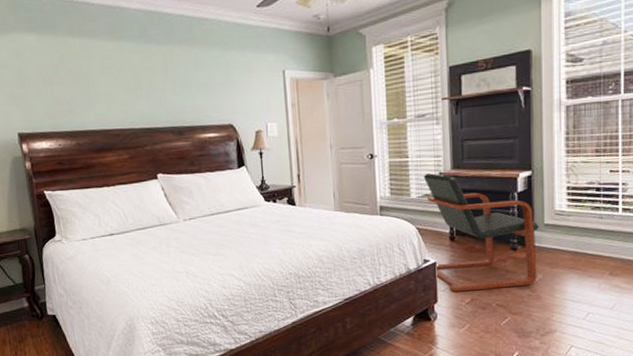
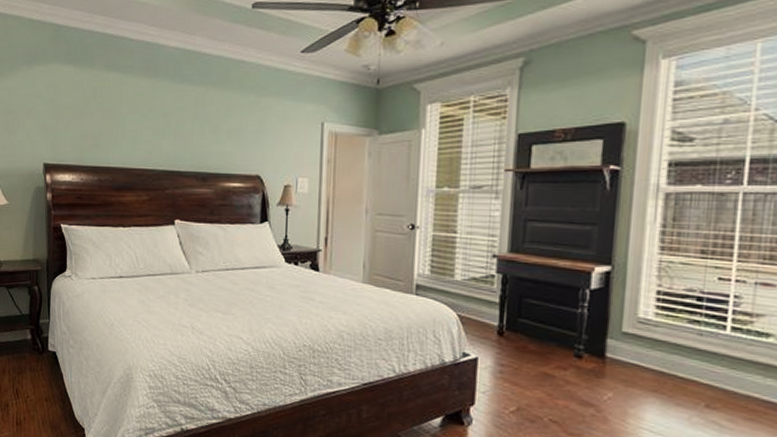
armchair: present [424,173,539,292] -> none [473,254,615,403]

